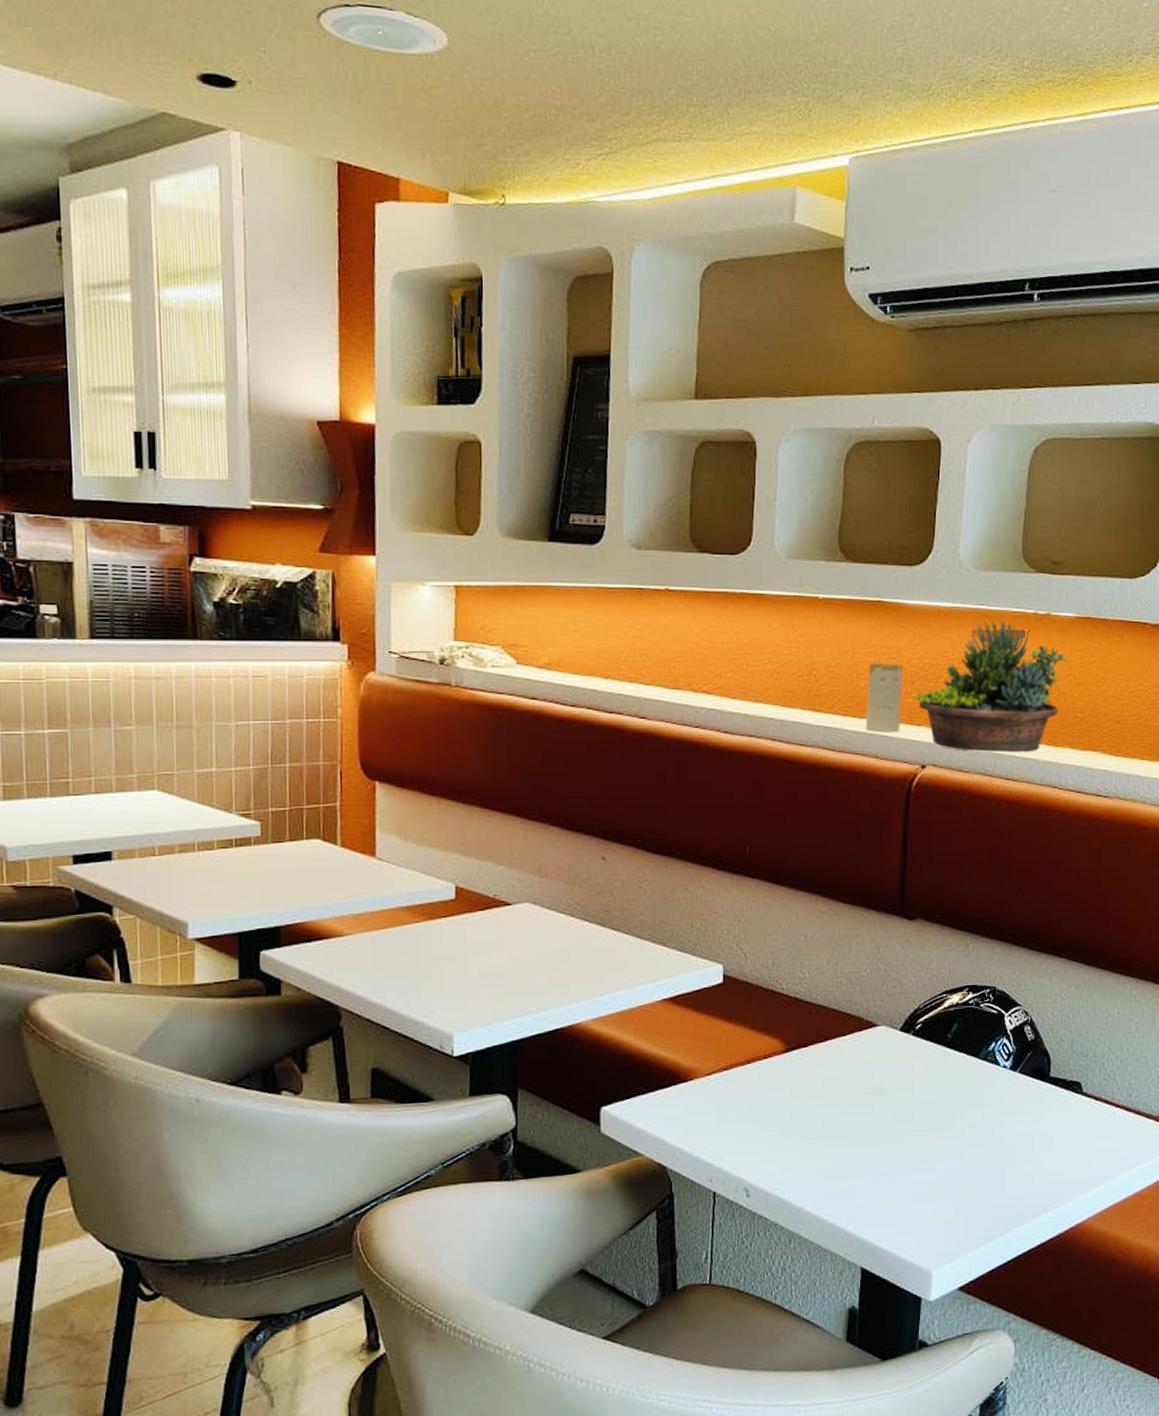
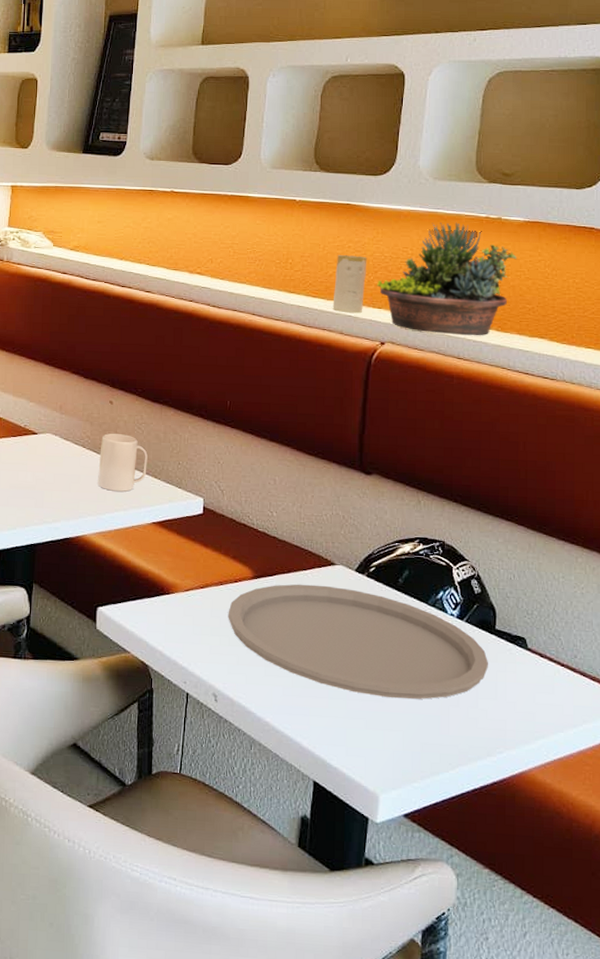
mug: none [592,896,653,967] -> present [98,433,148,492]
tray: none [757,1050,1043,1166] -> present [228,584,488,699]

